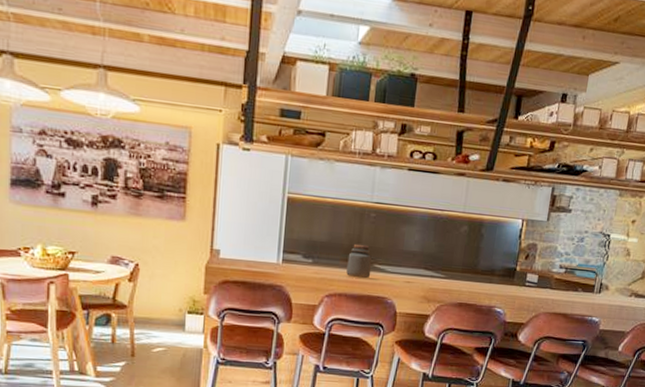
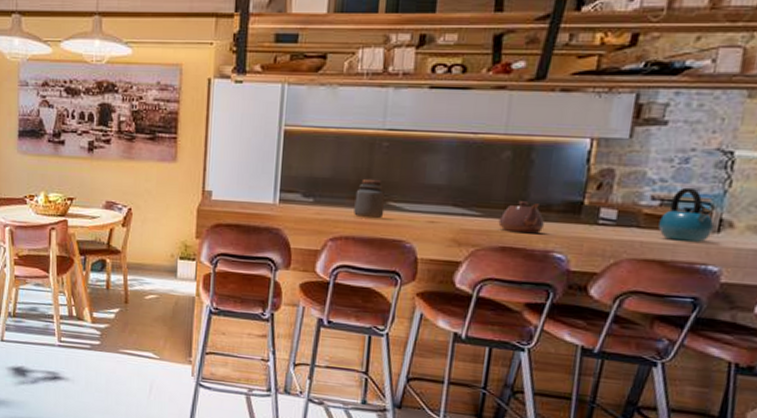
teapot: none [457,267,490,293] -> present [498,201,544,234]
kettle: none [563,259,598,300] -> present [658,187,715,242]

